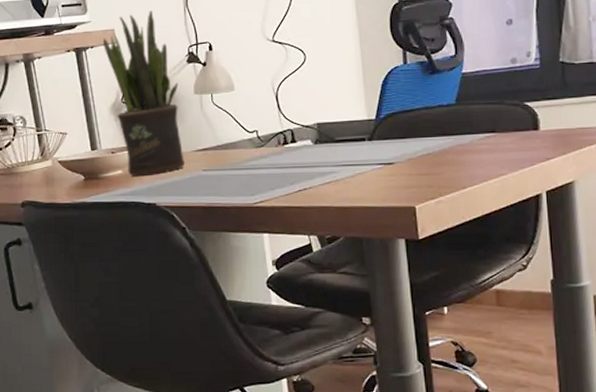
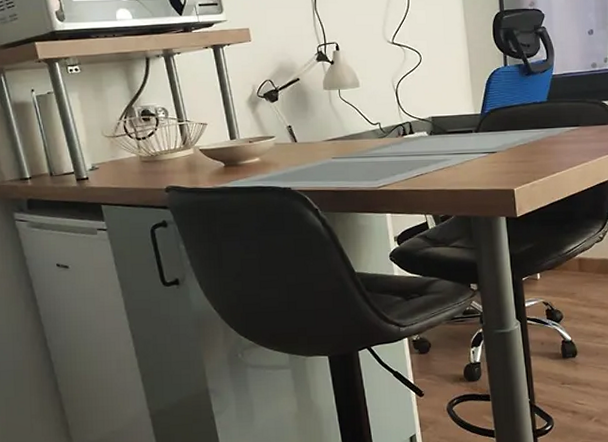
potted plant: present [102,10,184,176] -> none [238,12,316,163]

